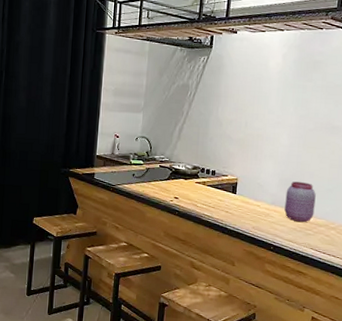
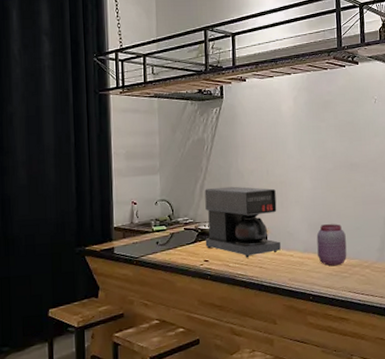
coffee maker: none [177,131,252,202] -> present [204,186,281,258]

